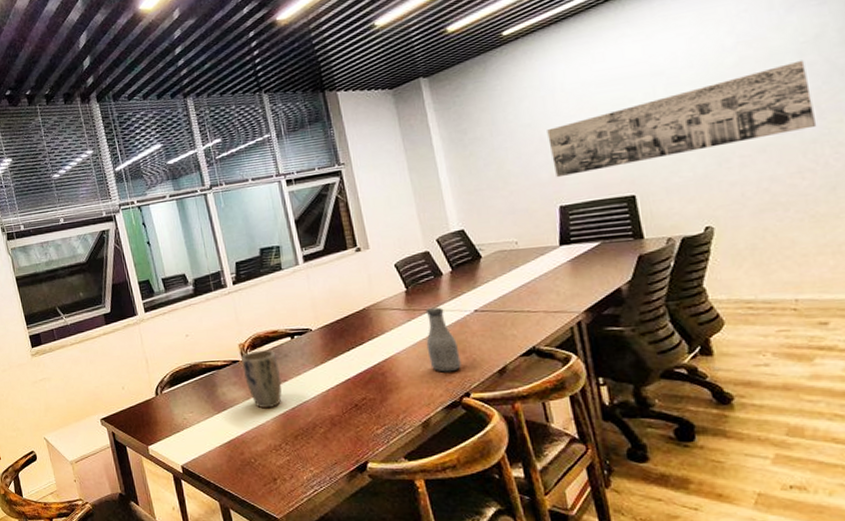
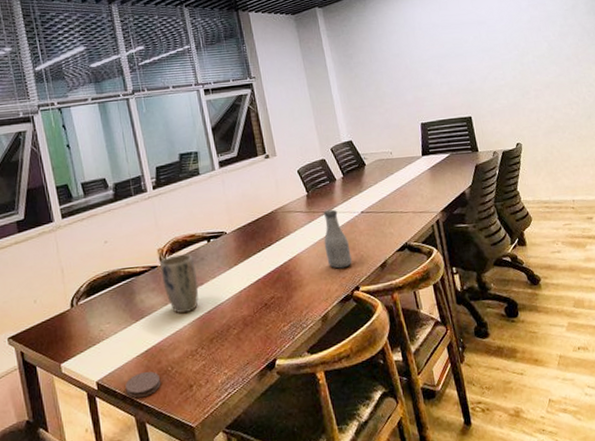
coaster: none [209,460,245,485] -> present [125,371,161,398]
wall art: present [547,60,817,178] -> none [410,22,578,100]

